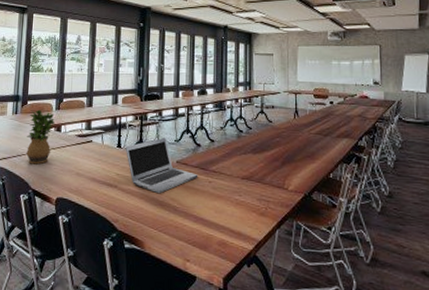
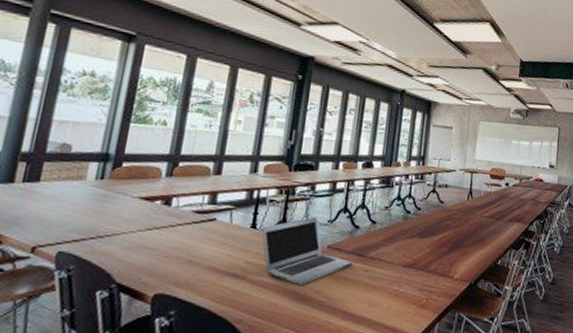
potted plant: present [26,109,55,165] -> none [112,174,164,250]

